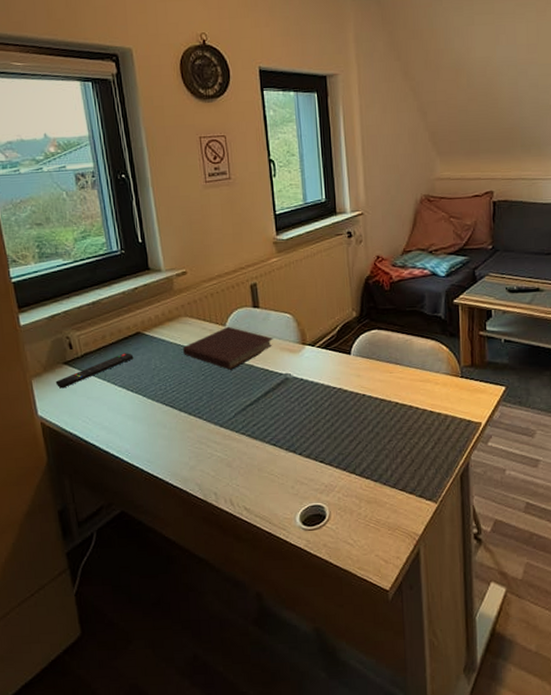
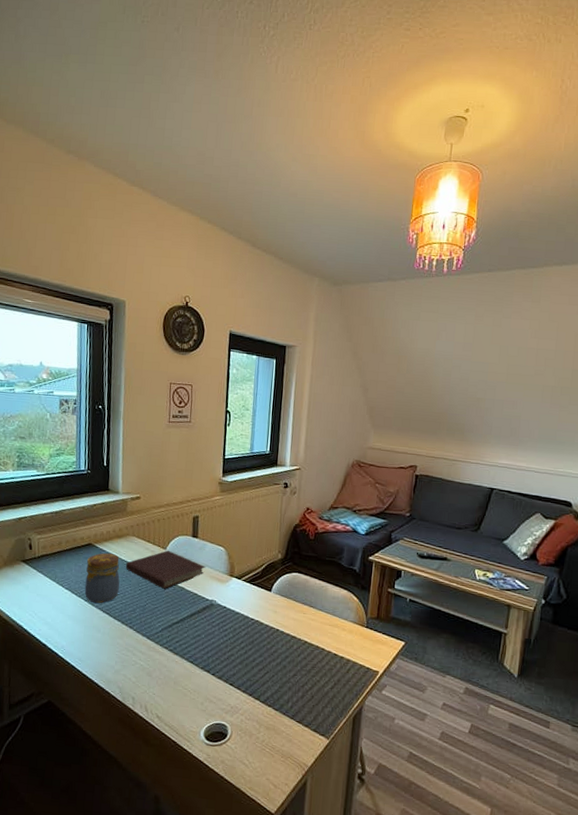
remote control: present [55,353,134,389] -> none [12,560,83,583]
jar: none [138,339,180,398] -> present [84,553,120,603]

